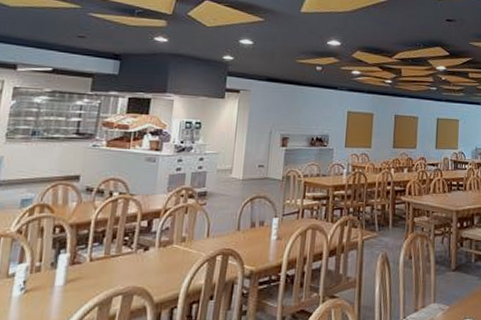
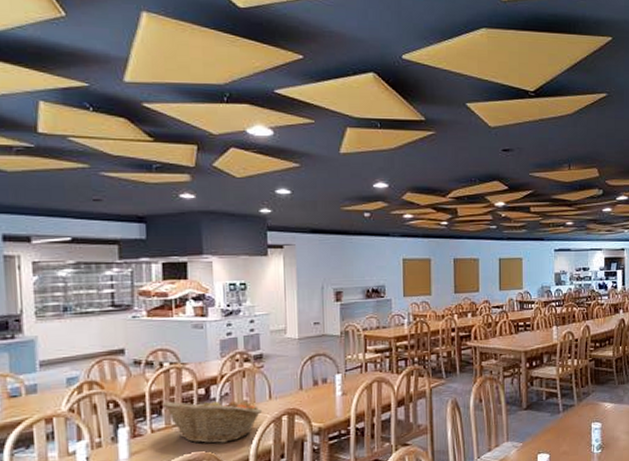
fruit basket: none [105,230,199,278] -> present [162,398,263,444]

